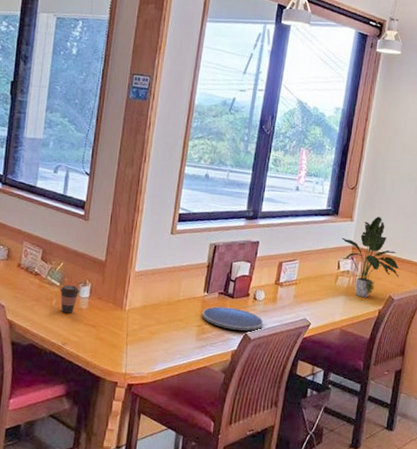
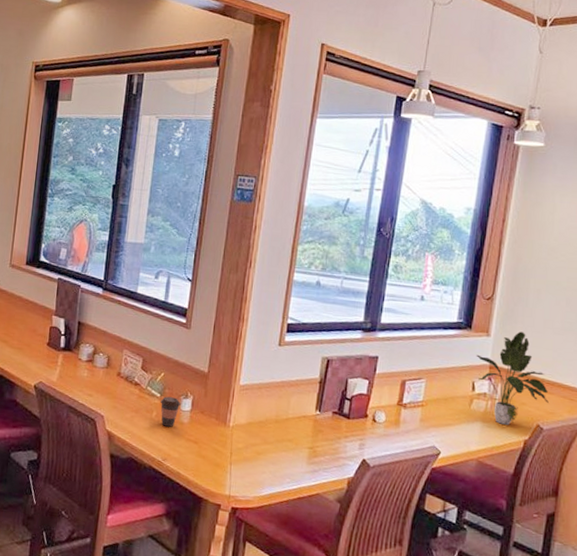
plate: present [202,306,264,331] -> none [313,427,385,457]

